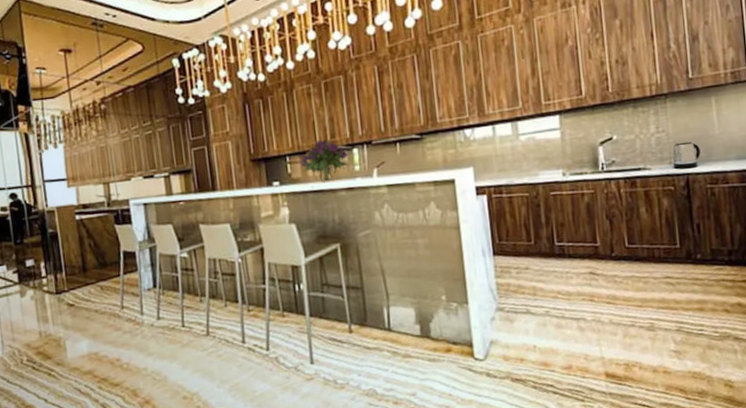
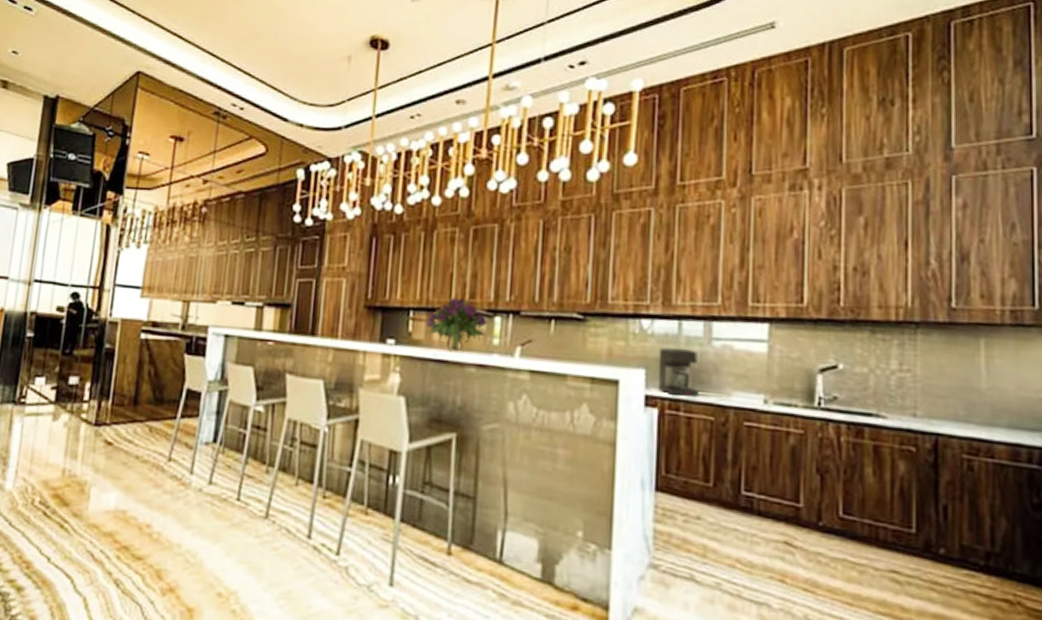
coffee maker: none [481,146,515,184] -> present [658,347,700,398]
kettle: present [672,141,700,170] -> none [917,389,958,429]

